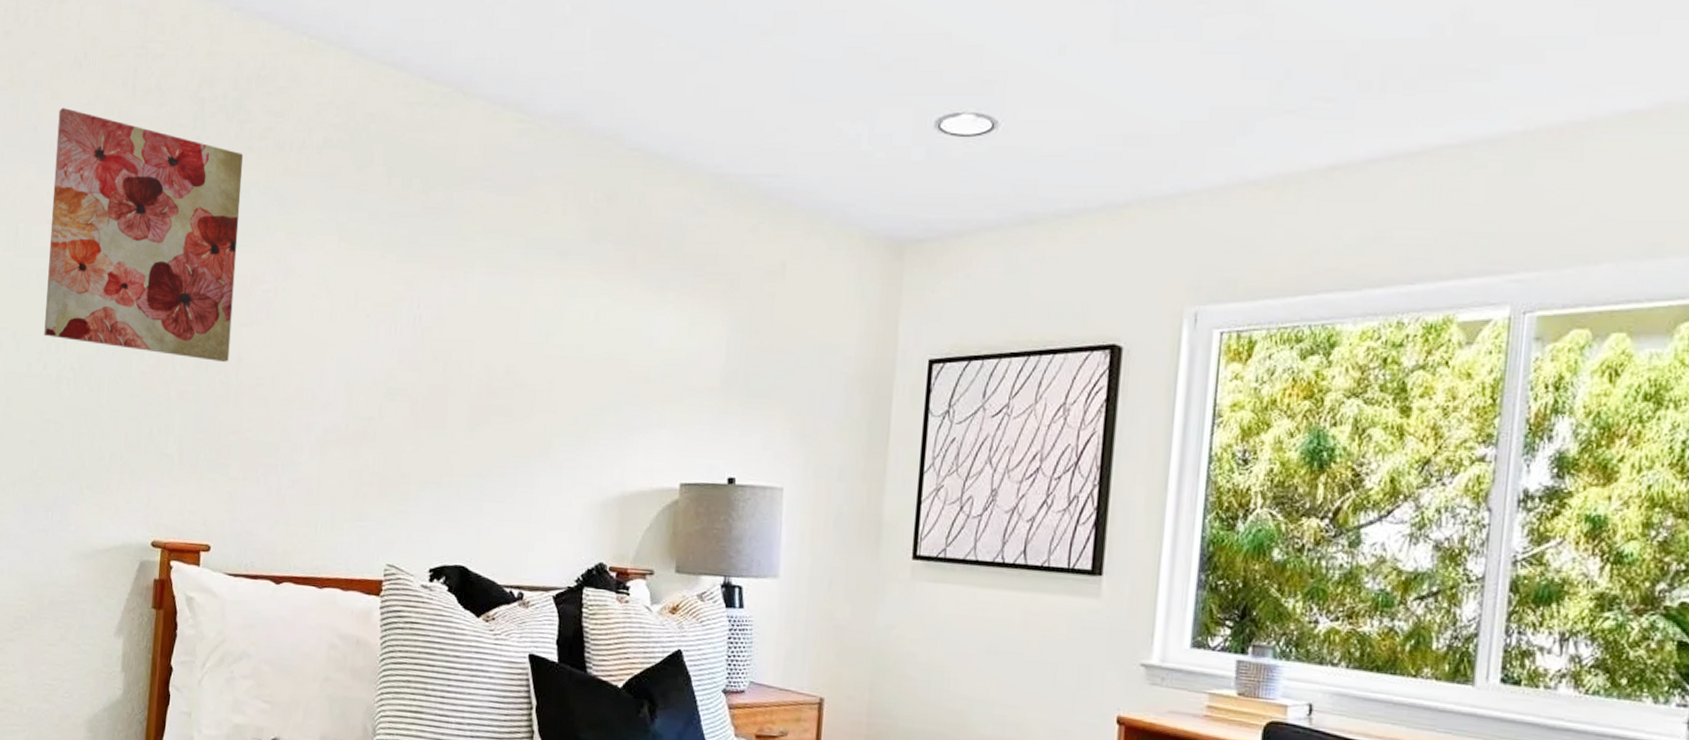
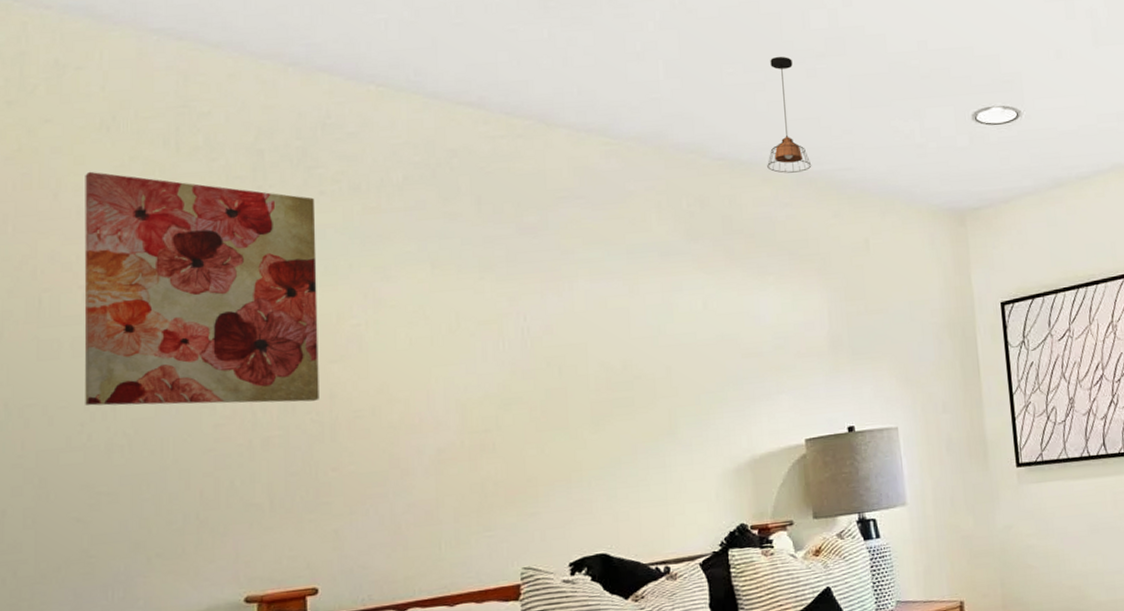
pendant light: none [686,30,736,174] -> present [767,56,812,173]

